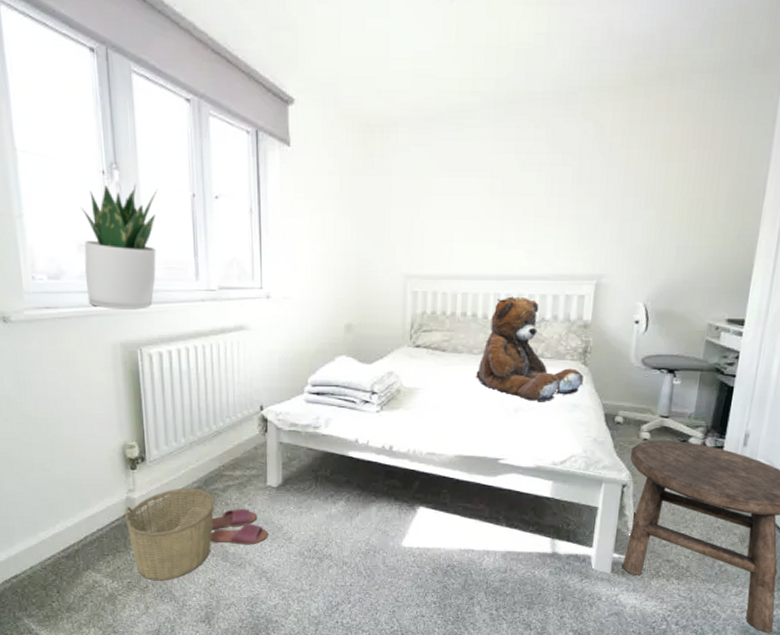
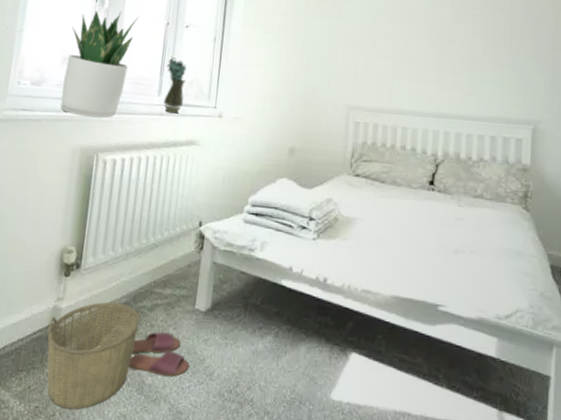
vase: none [201,234,226,298] -> present [163,56,187,114]
teddy bear: present [476,296,584,402] -> none [414,134,526,246]

